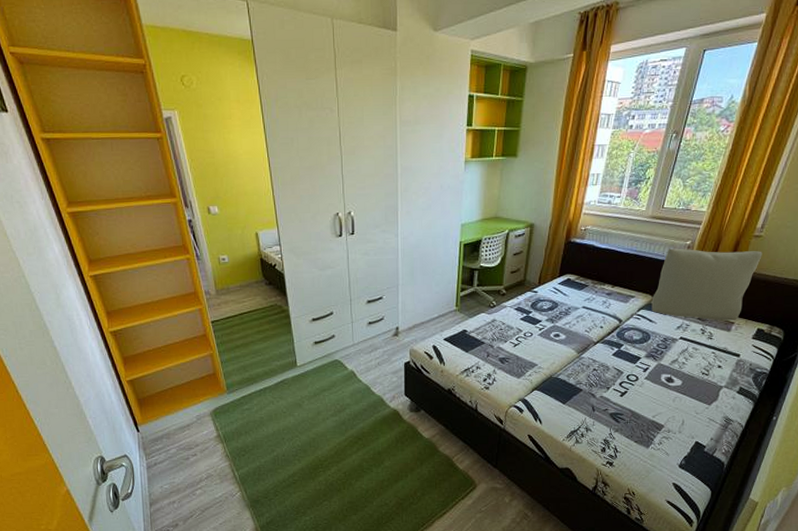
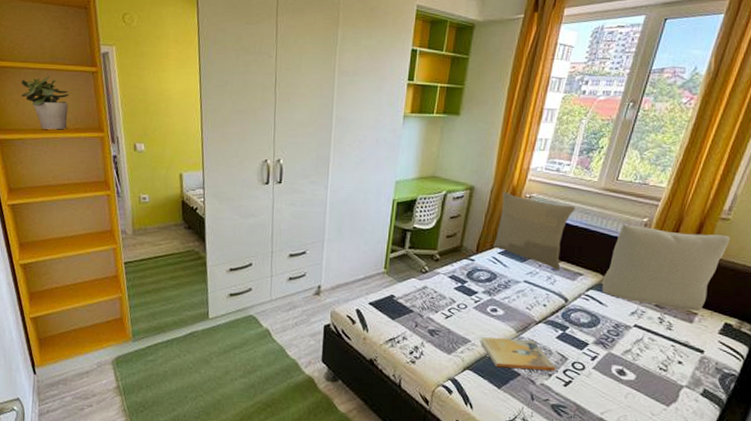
potted plant: none [86,144,139,199] -> present [21,75,69,130]
book: none [545,358,613,386] -> present [479,337,556,372]
pillow: none [554,226,626,295] -> present [493,191,576,270]

